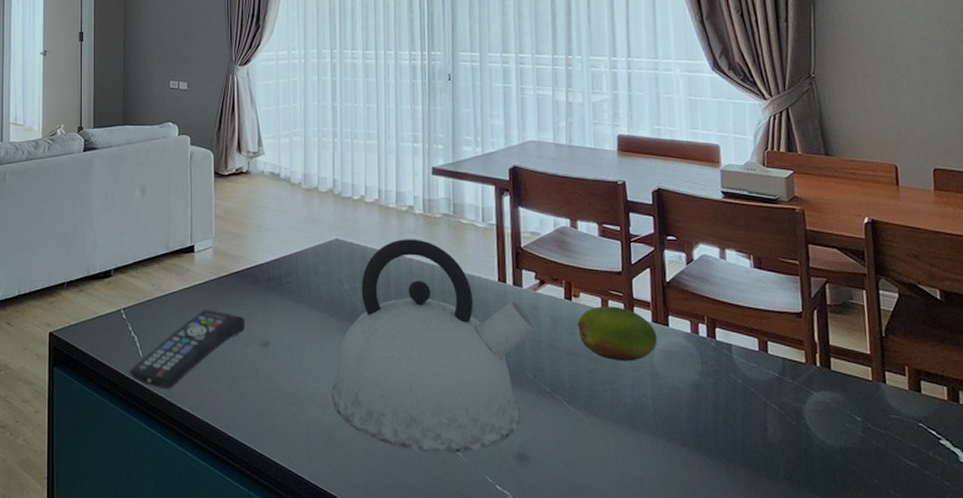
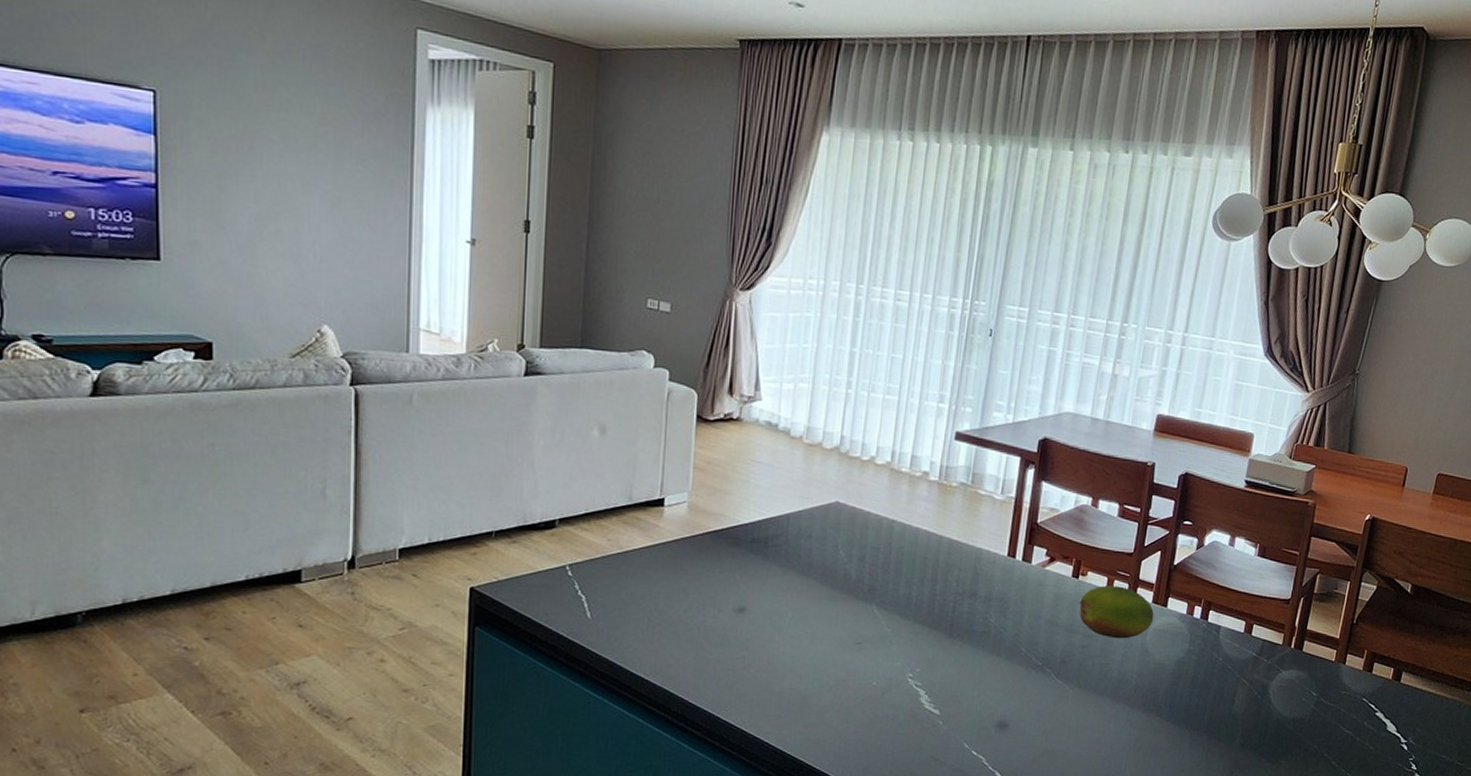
remote control: present [129,309,246,389] -> none [573,569,721,653]
kettle: present [331,239,536,453] -> none [811,506,1038,721]

